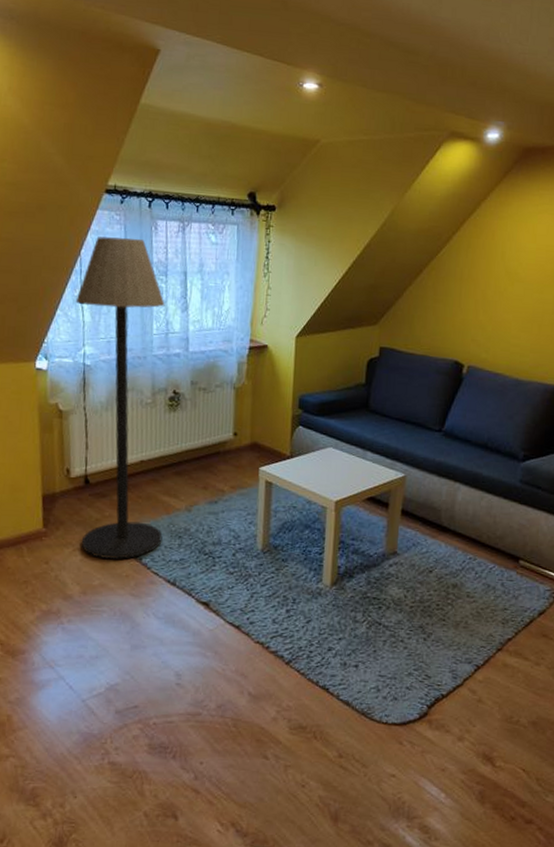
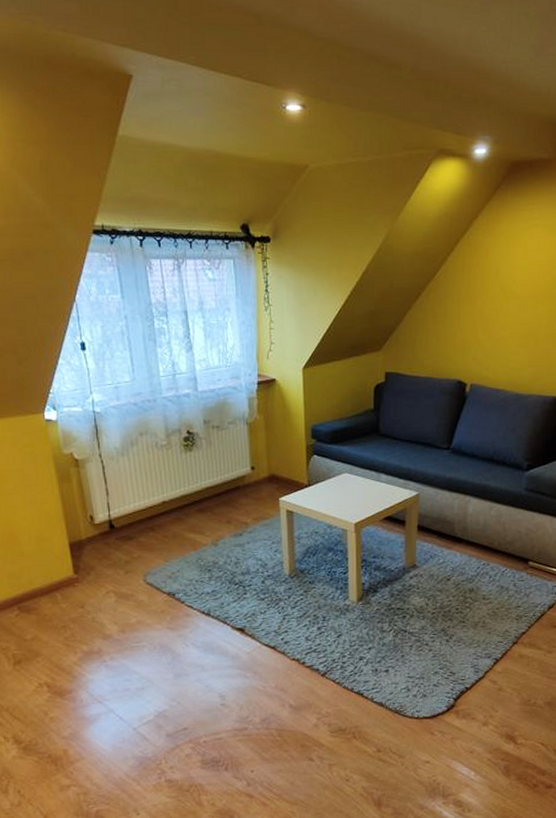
floor lamp: present [75,236,165,559] -> none [77,279,193,597]

